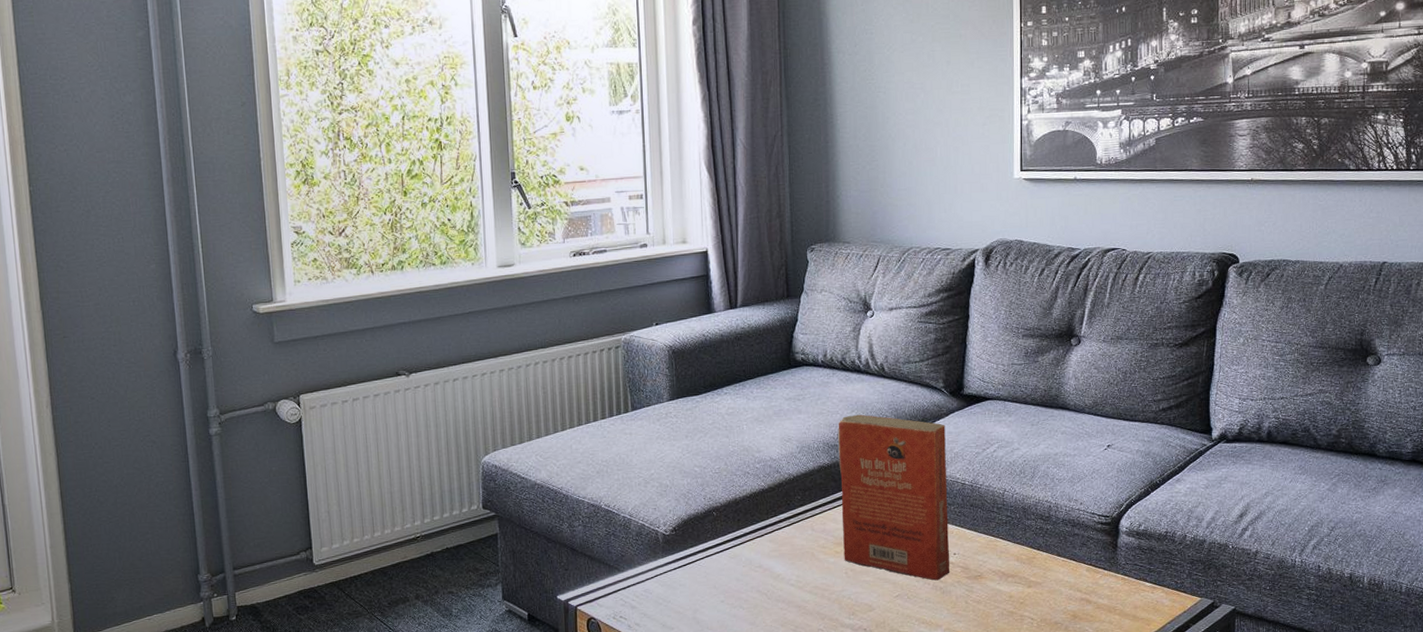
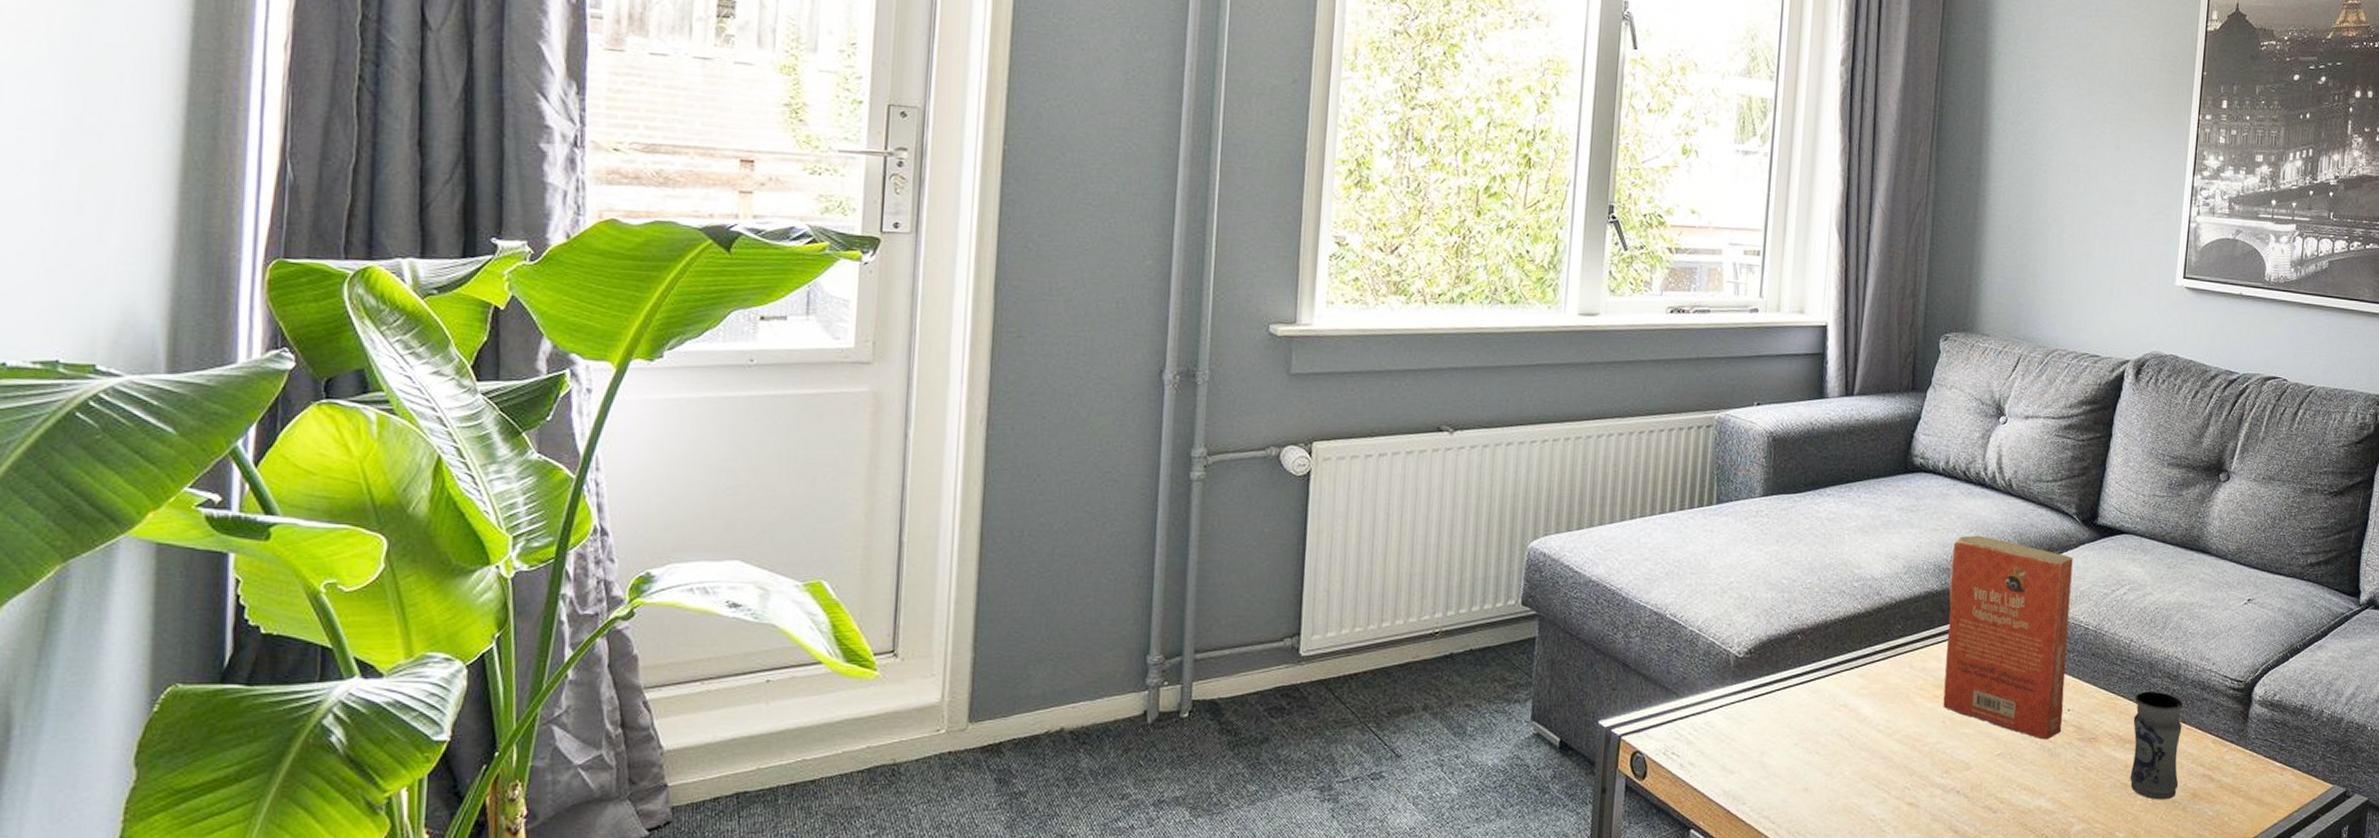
jar: none [1013,532,1059,623] -> present [2130,692,2183,800]

